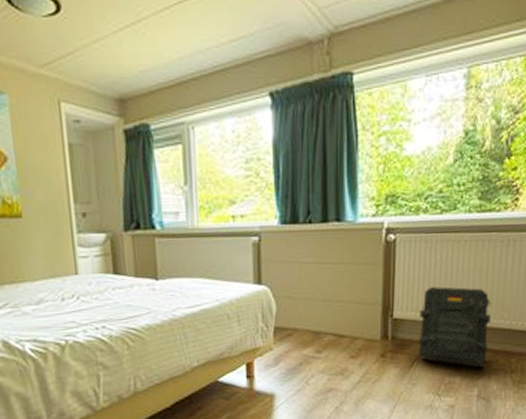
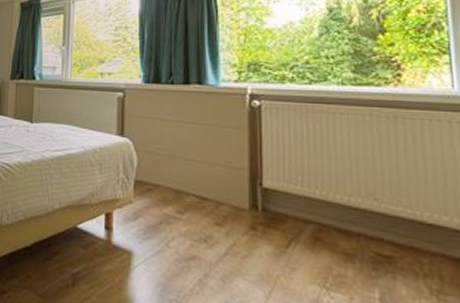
backpack: present [419,286,491,368] -> none [294,158,387,263]

